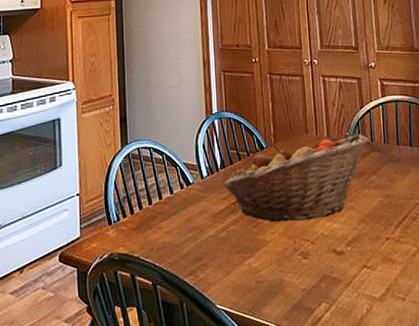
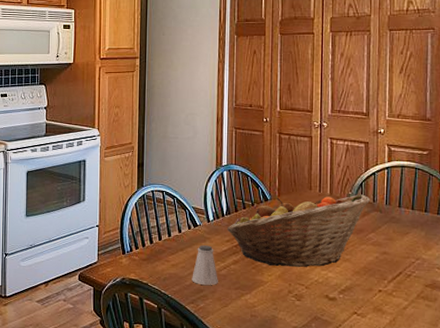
saltshaker: none [188,205,218,252] -> present [192,245,218,285]

